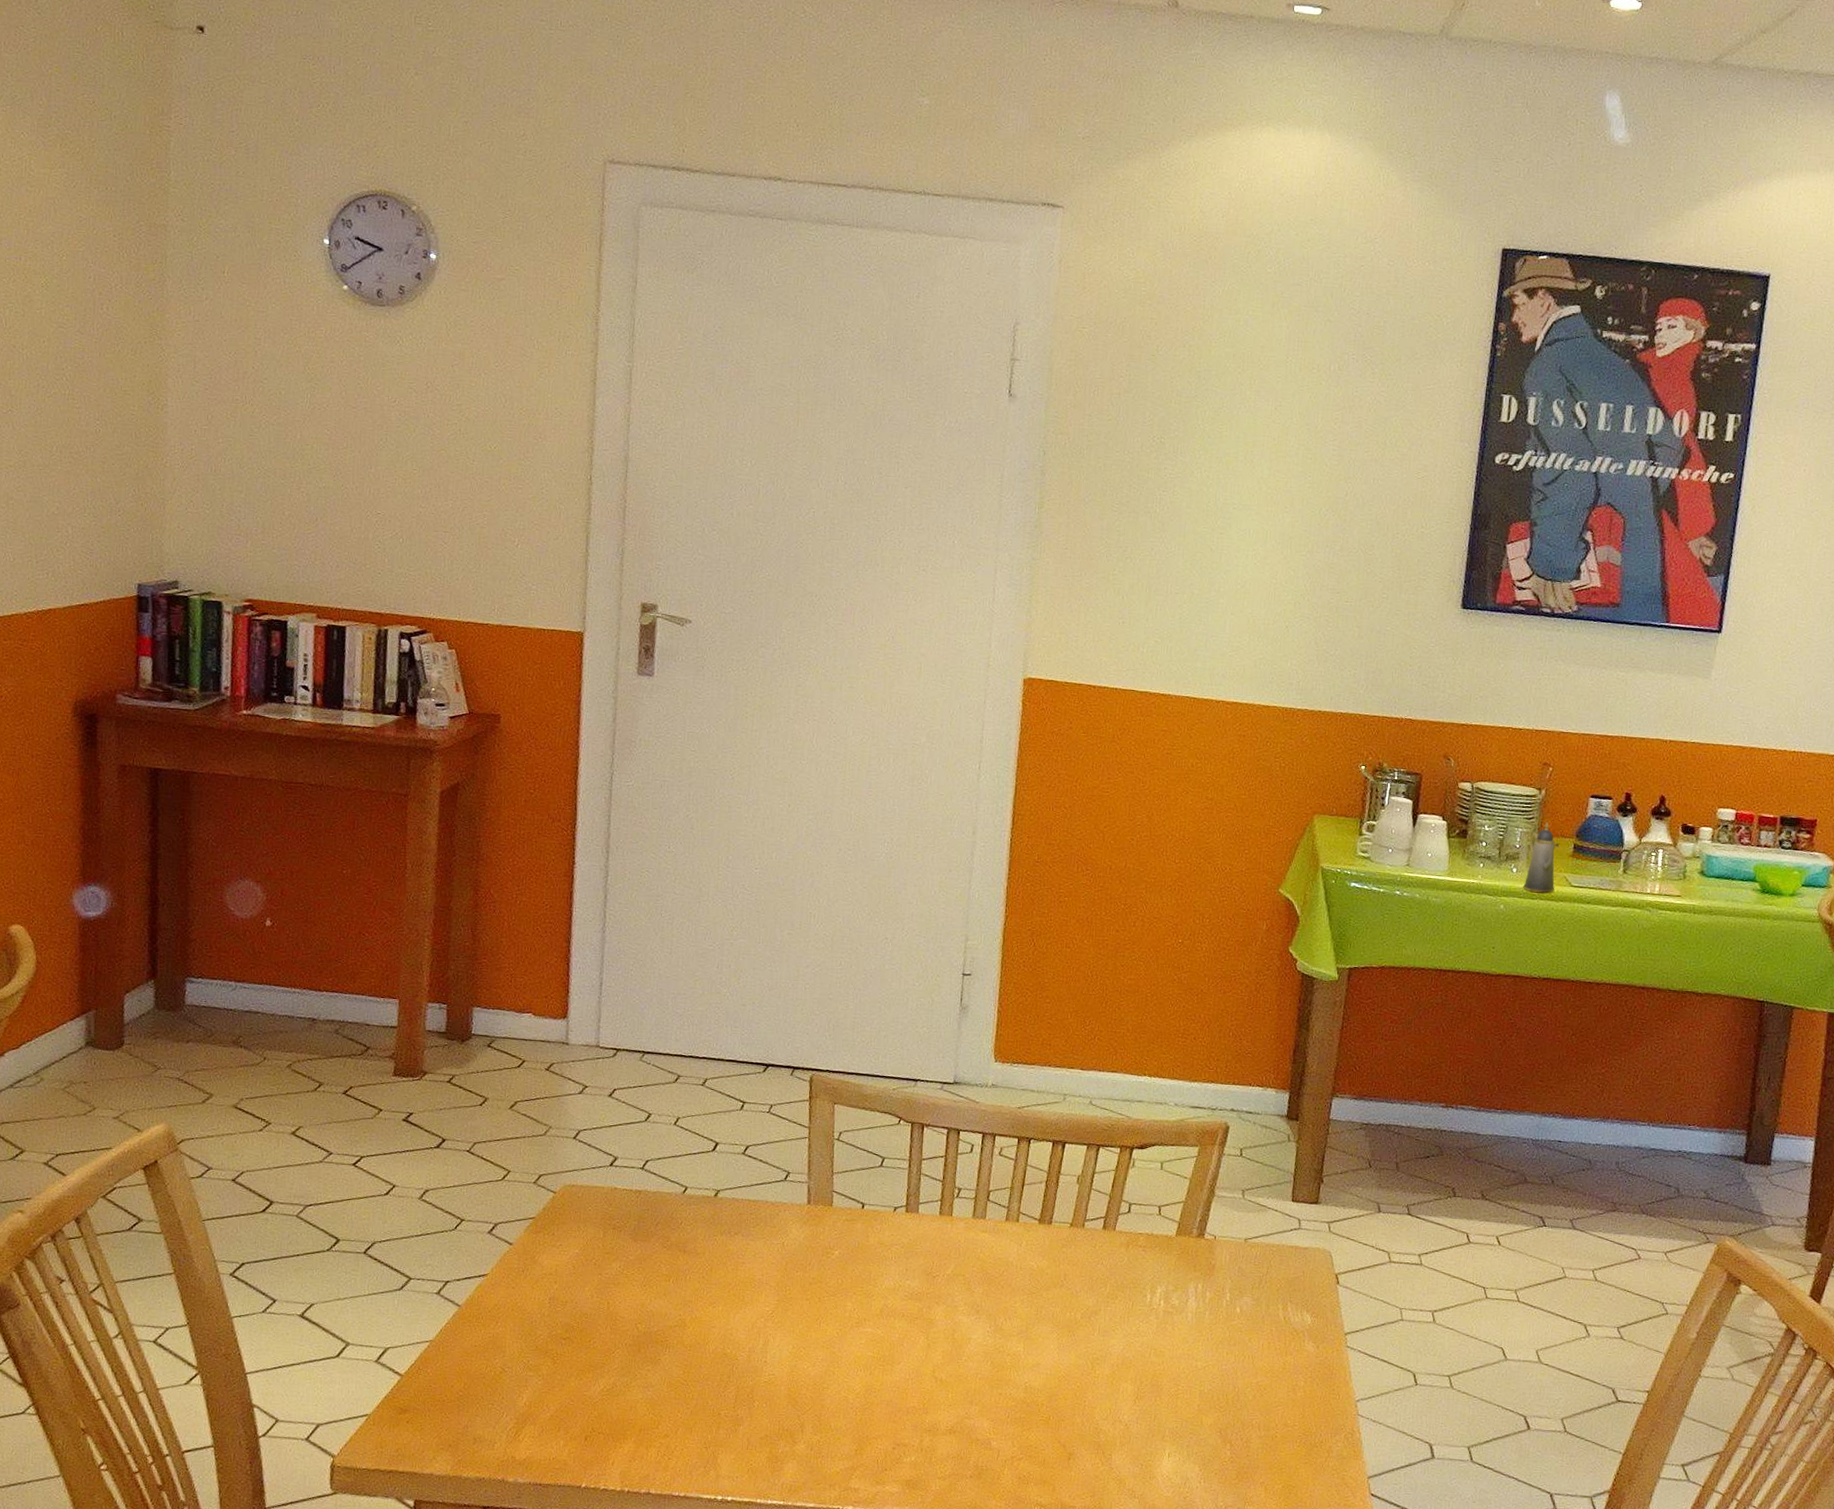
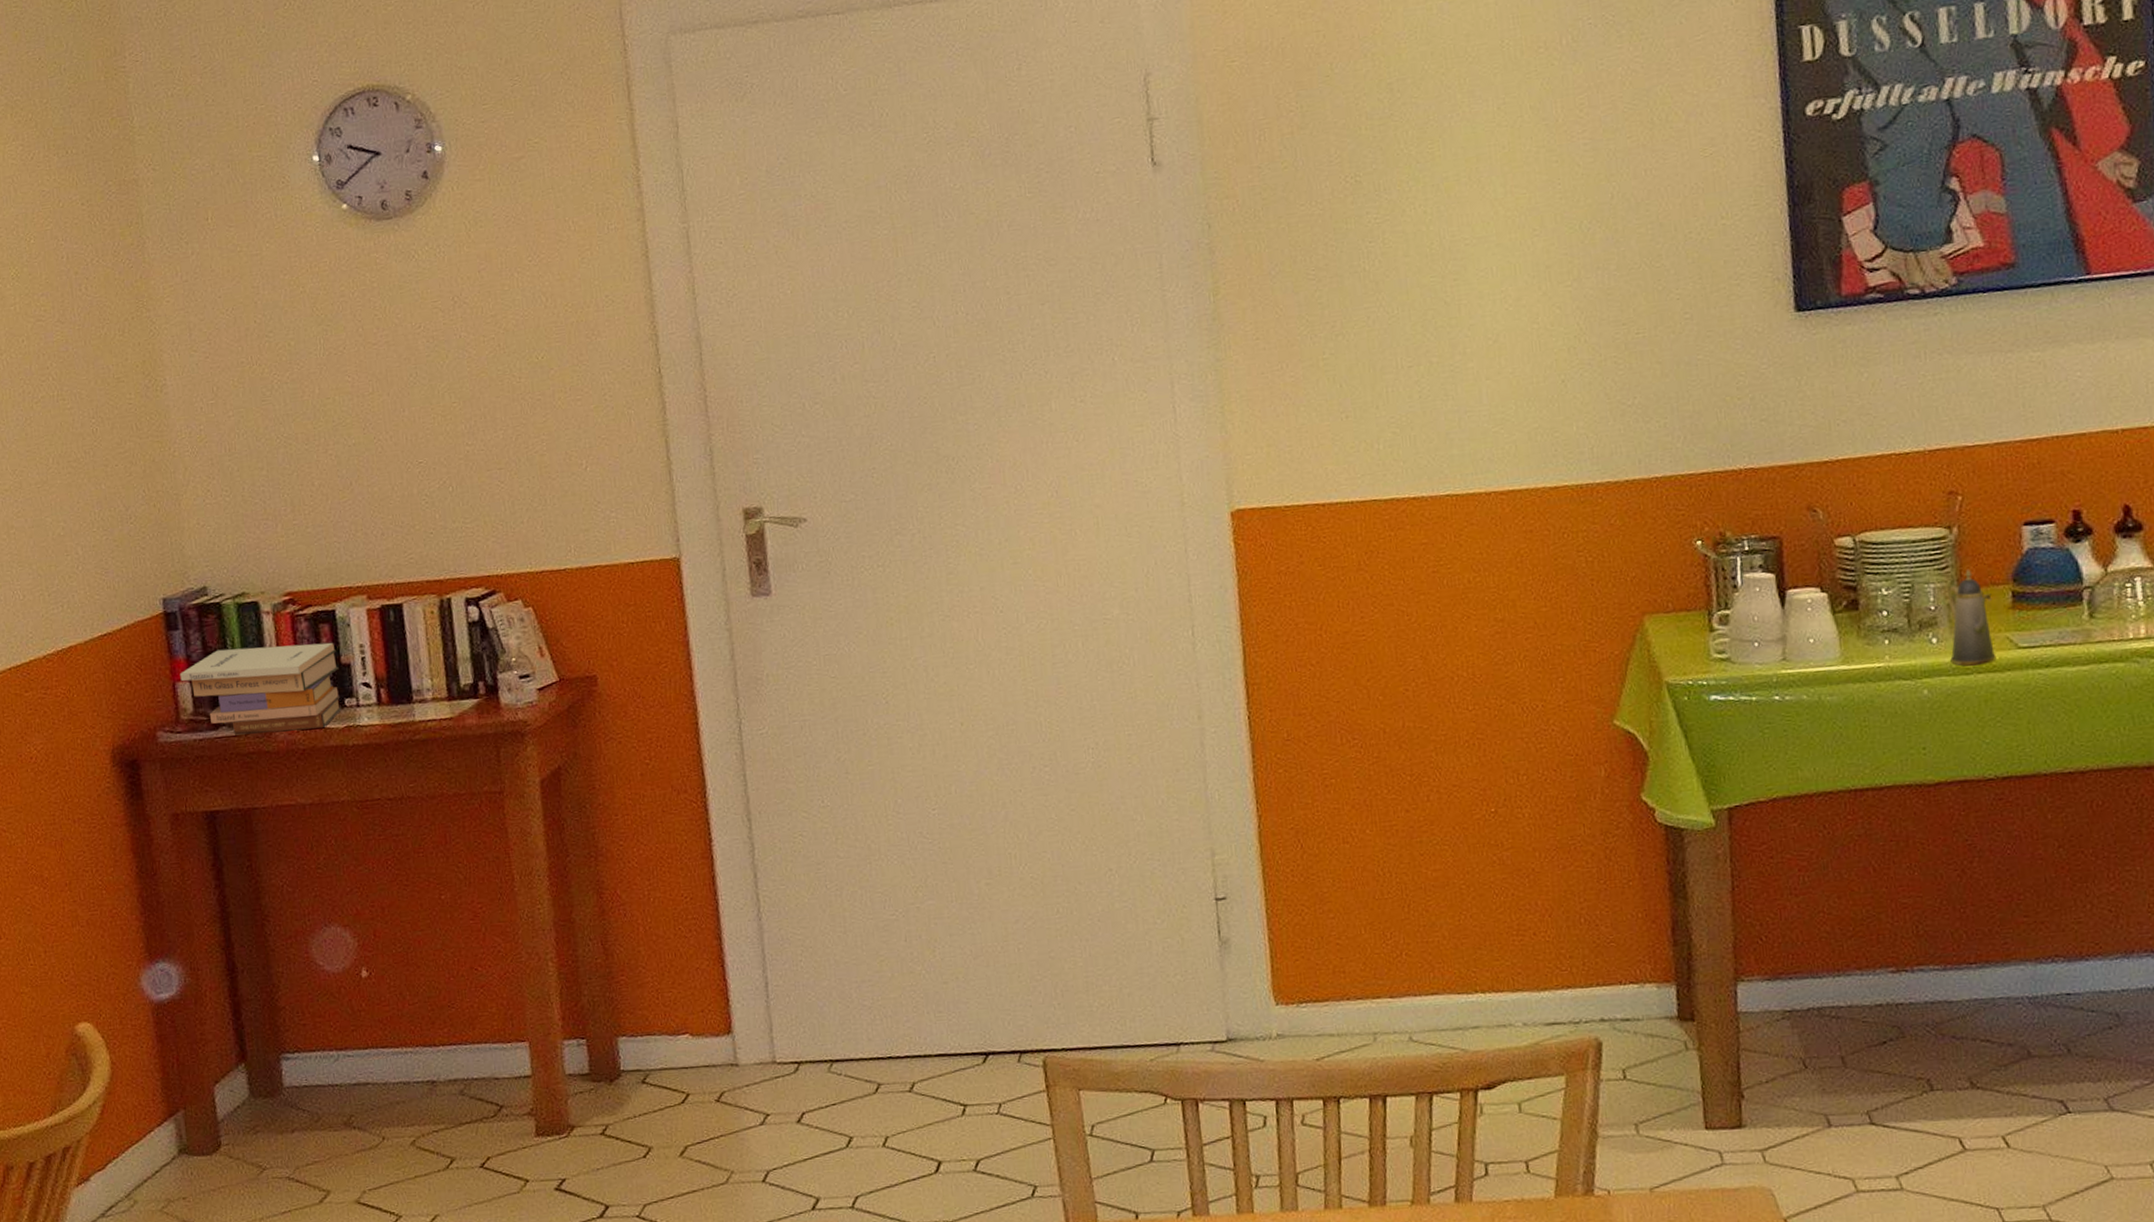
books: none [144,635,284,716] -> present [180,642,342,735]

